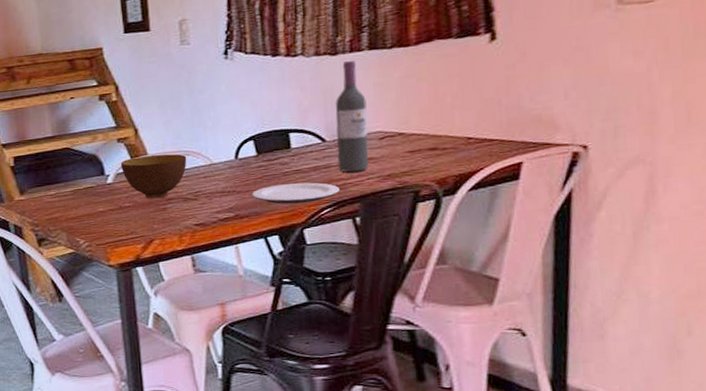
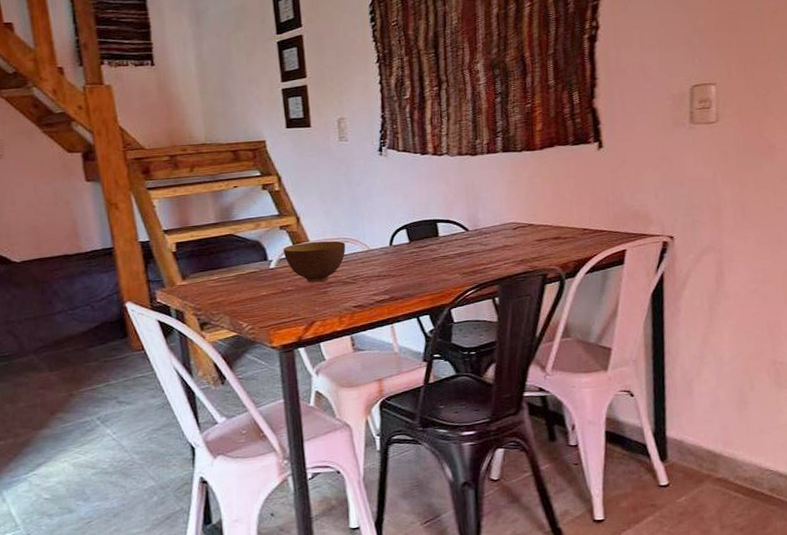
plate: present [251,182,340,204] -> none [405,267,481,287]
wine bottle: present [335,60,369,173] -> none [476,160,505,258]

